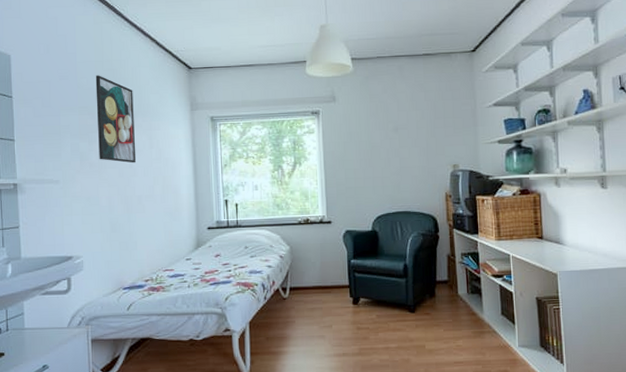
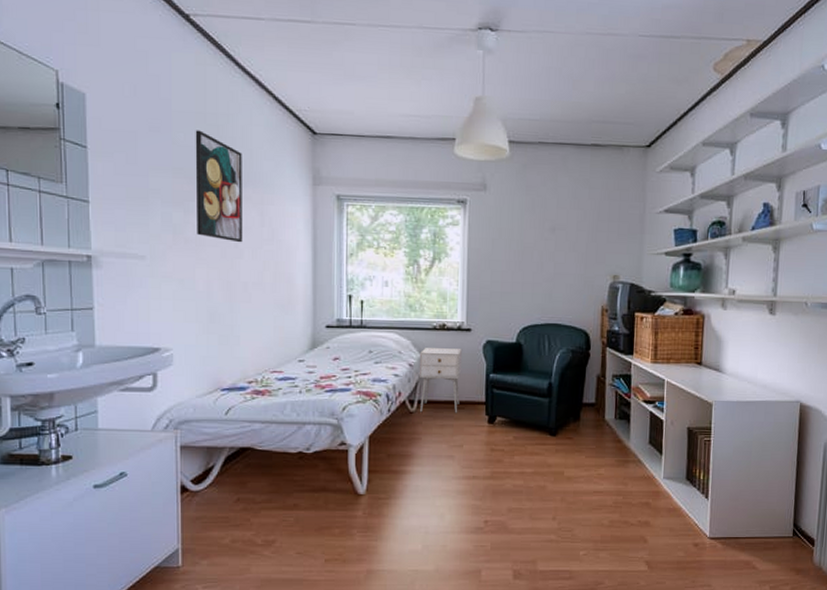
nightstand: none [288,240,326,298] -> present [419,348,463,413]

